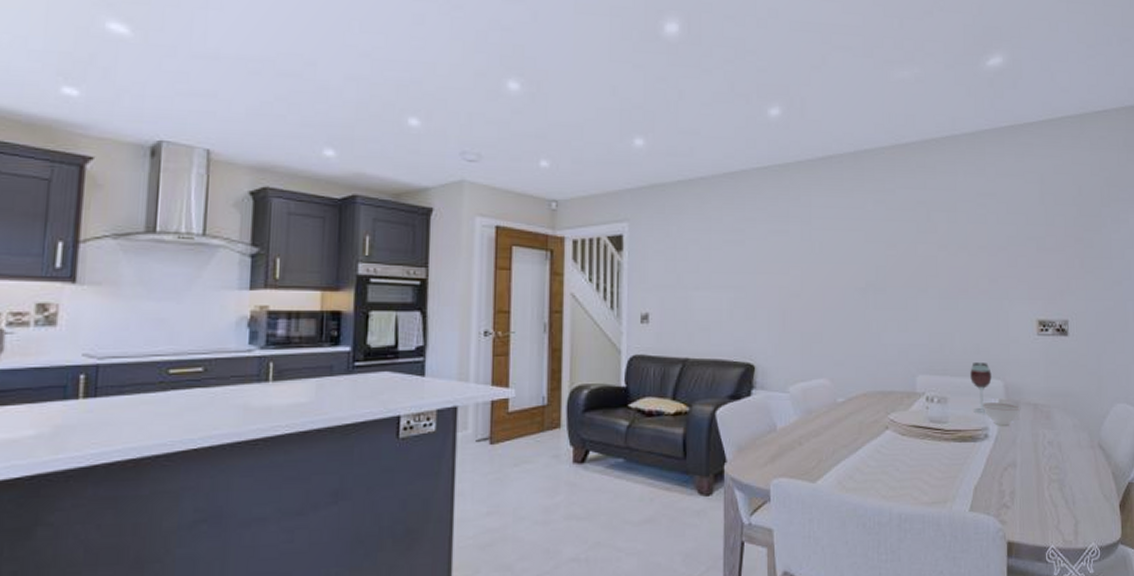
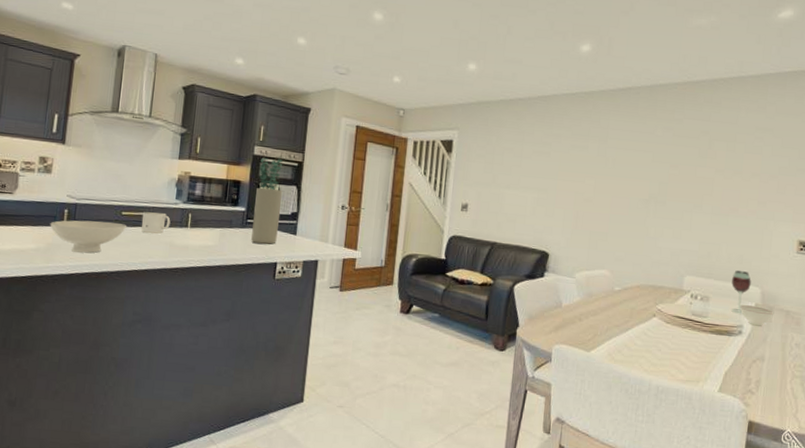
bowl: none [57,385,178,434] -> present [50,220,127,253]
mug: none [199,364,243,396] -> present [141,212,171,234]
vase: none [361,268,402,394] -> present [251,152,284,245]

